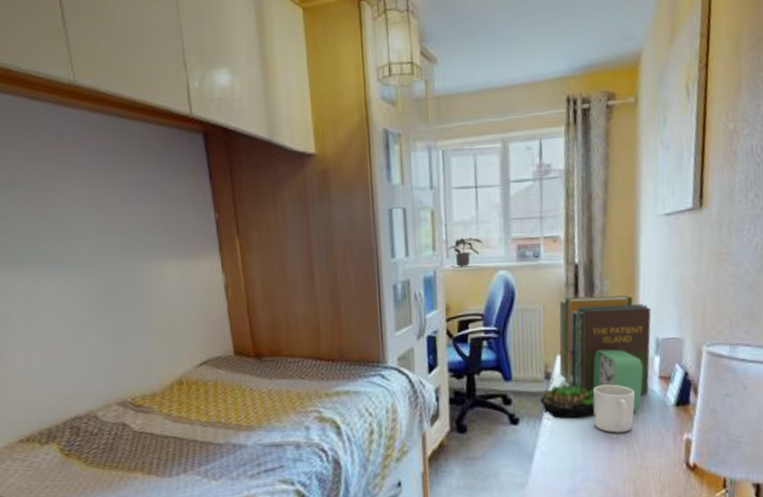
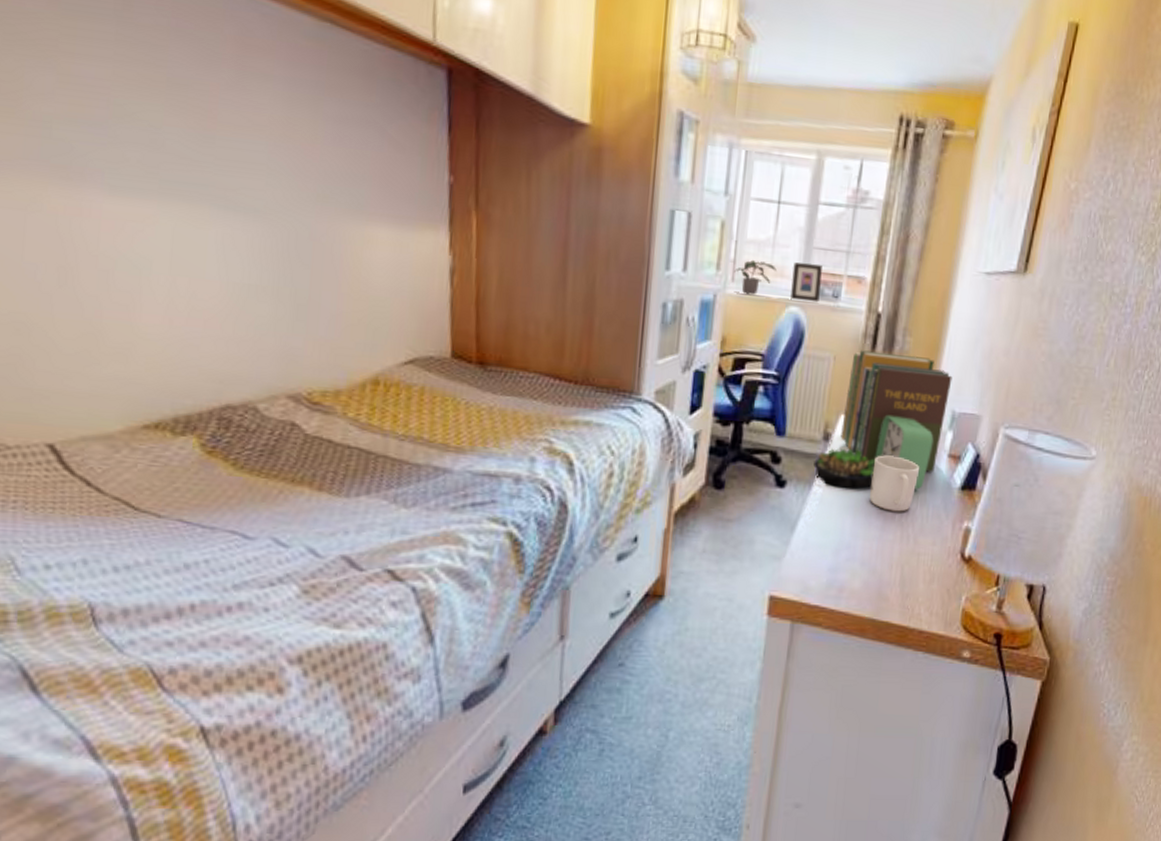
picture frame: none [496,232,523,265] -> present [789,262,822,303]

